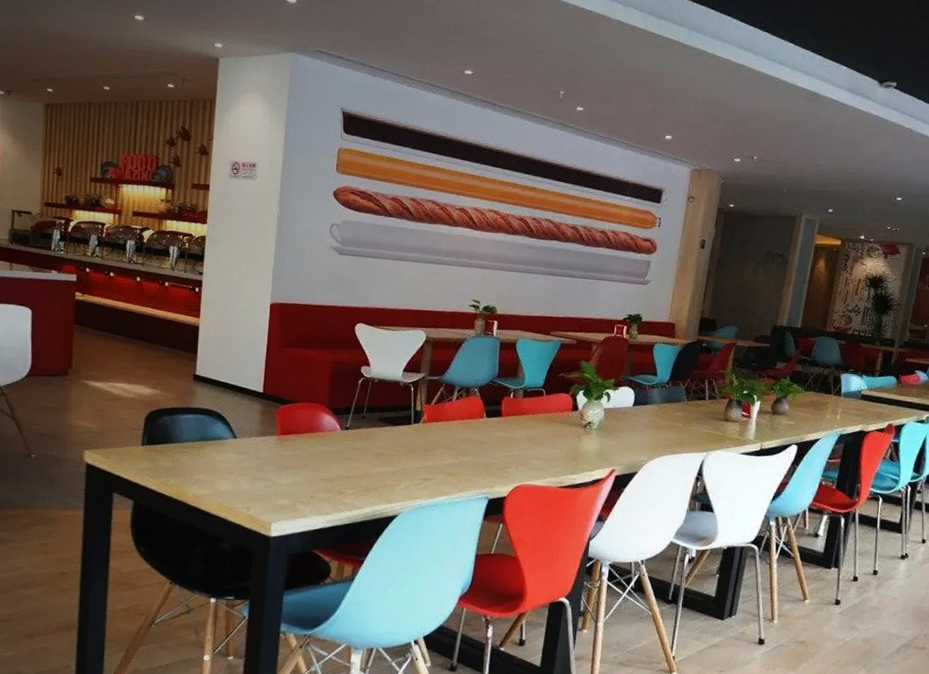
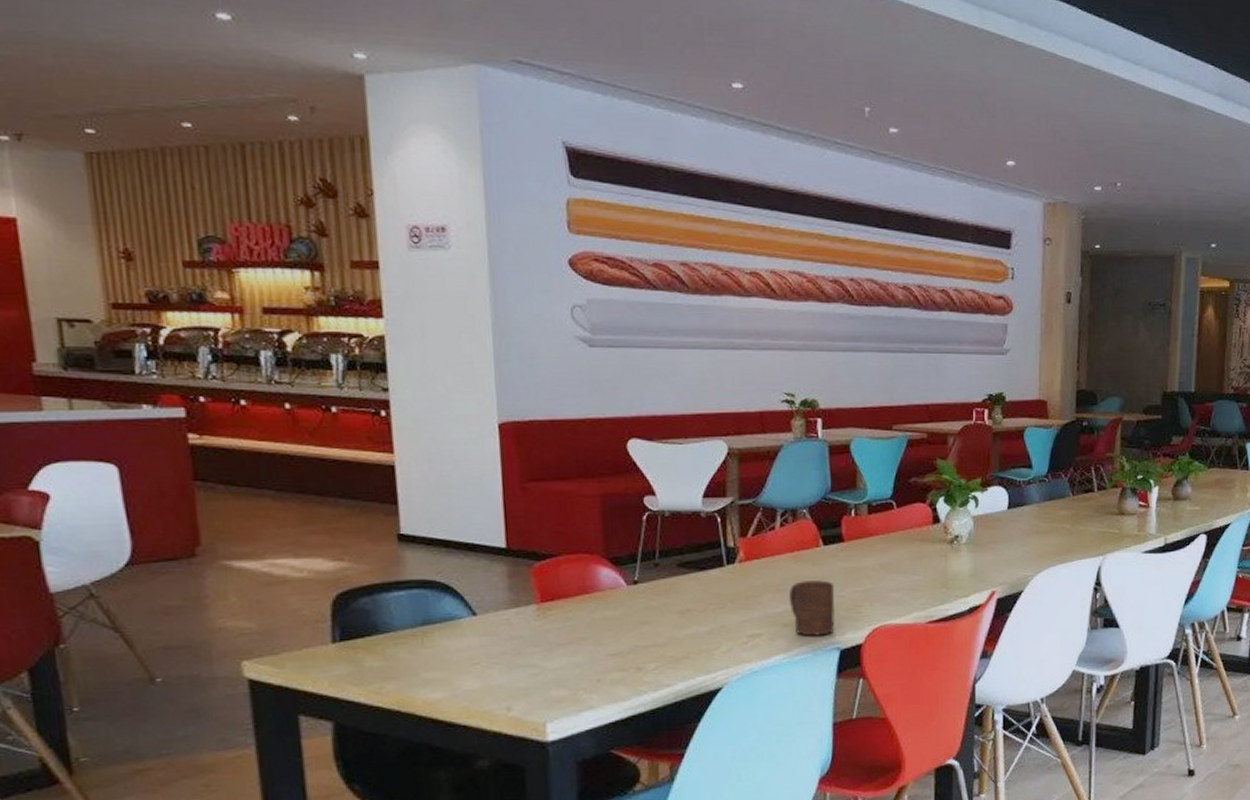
cup: none [455,442,491,486] -> present [788,580,836,636]

